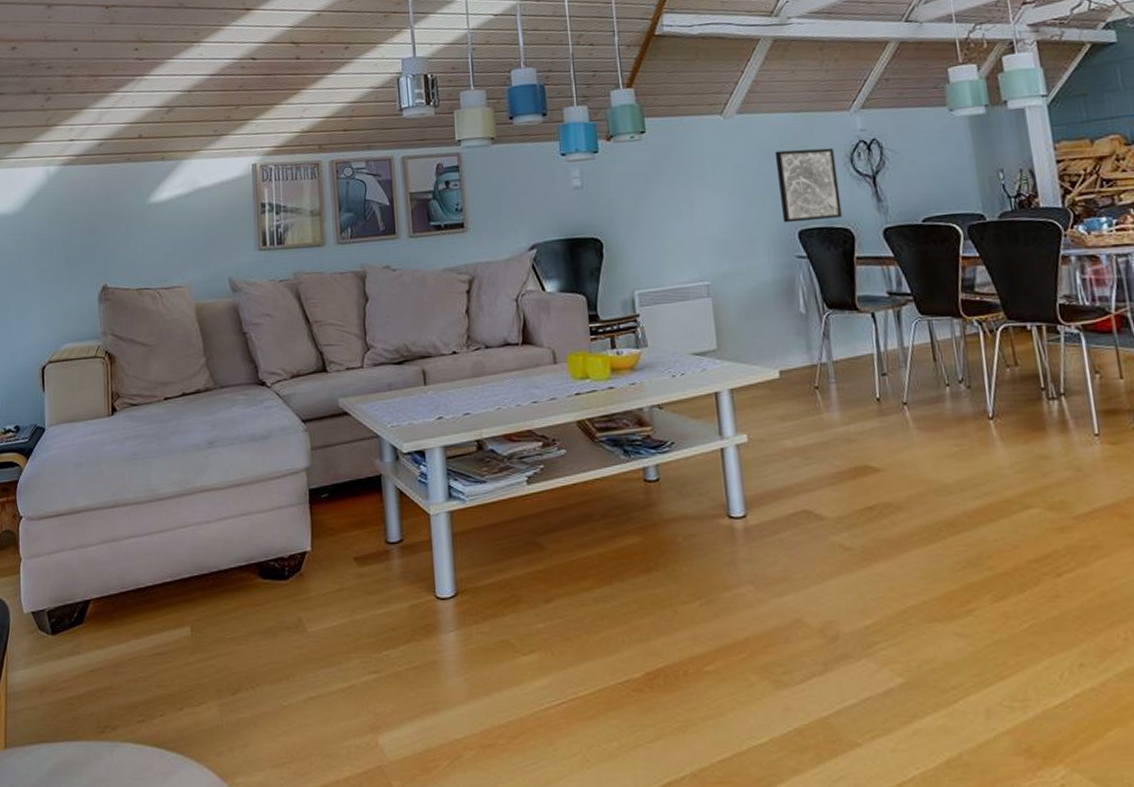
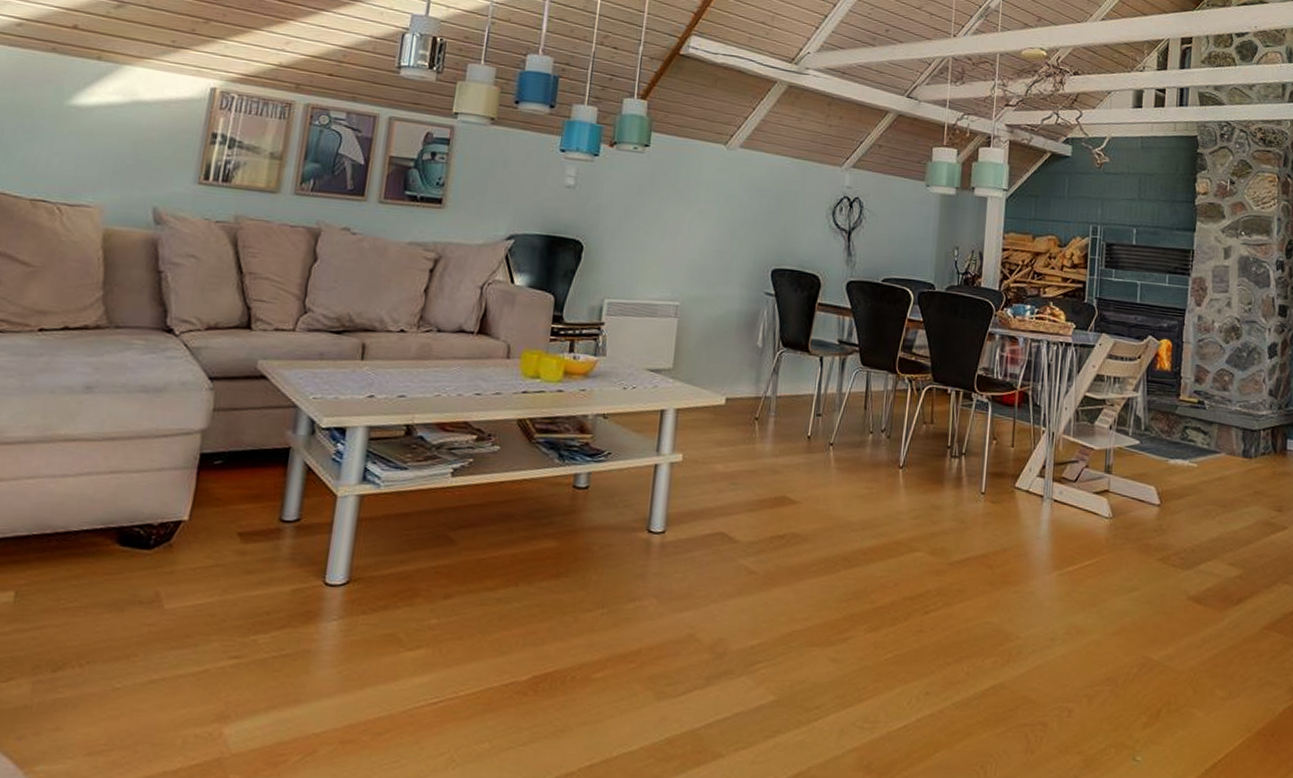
wall art: present [774,147,842,223] -> none [761,191,820,264]

